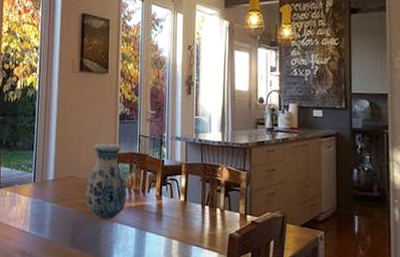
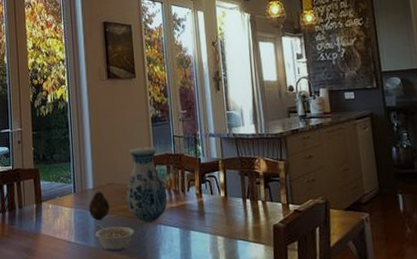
fruit: none [46,182,69,213] -> present [88,190,110,221]
legume: none [51,216,91,246] -> present [95,224,135,252]

